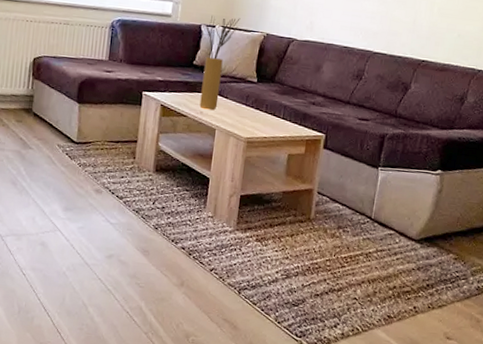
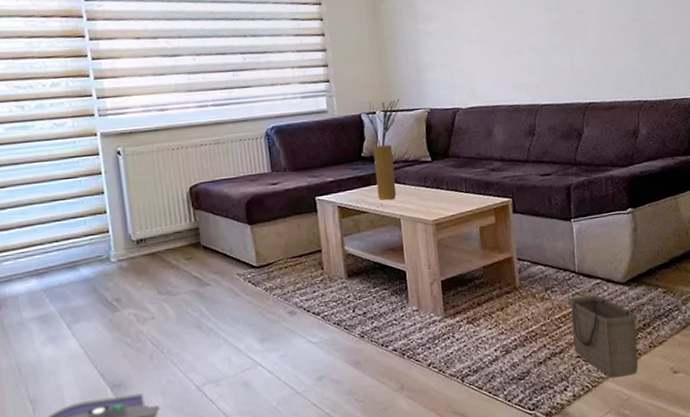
basket: none [353,242,424,330] -> present [568,295,638,377]

